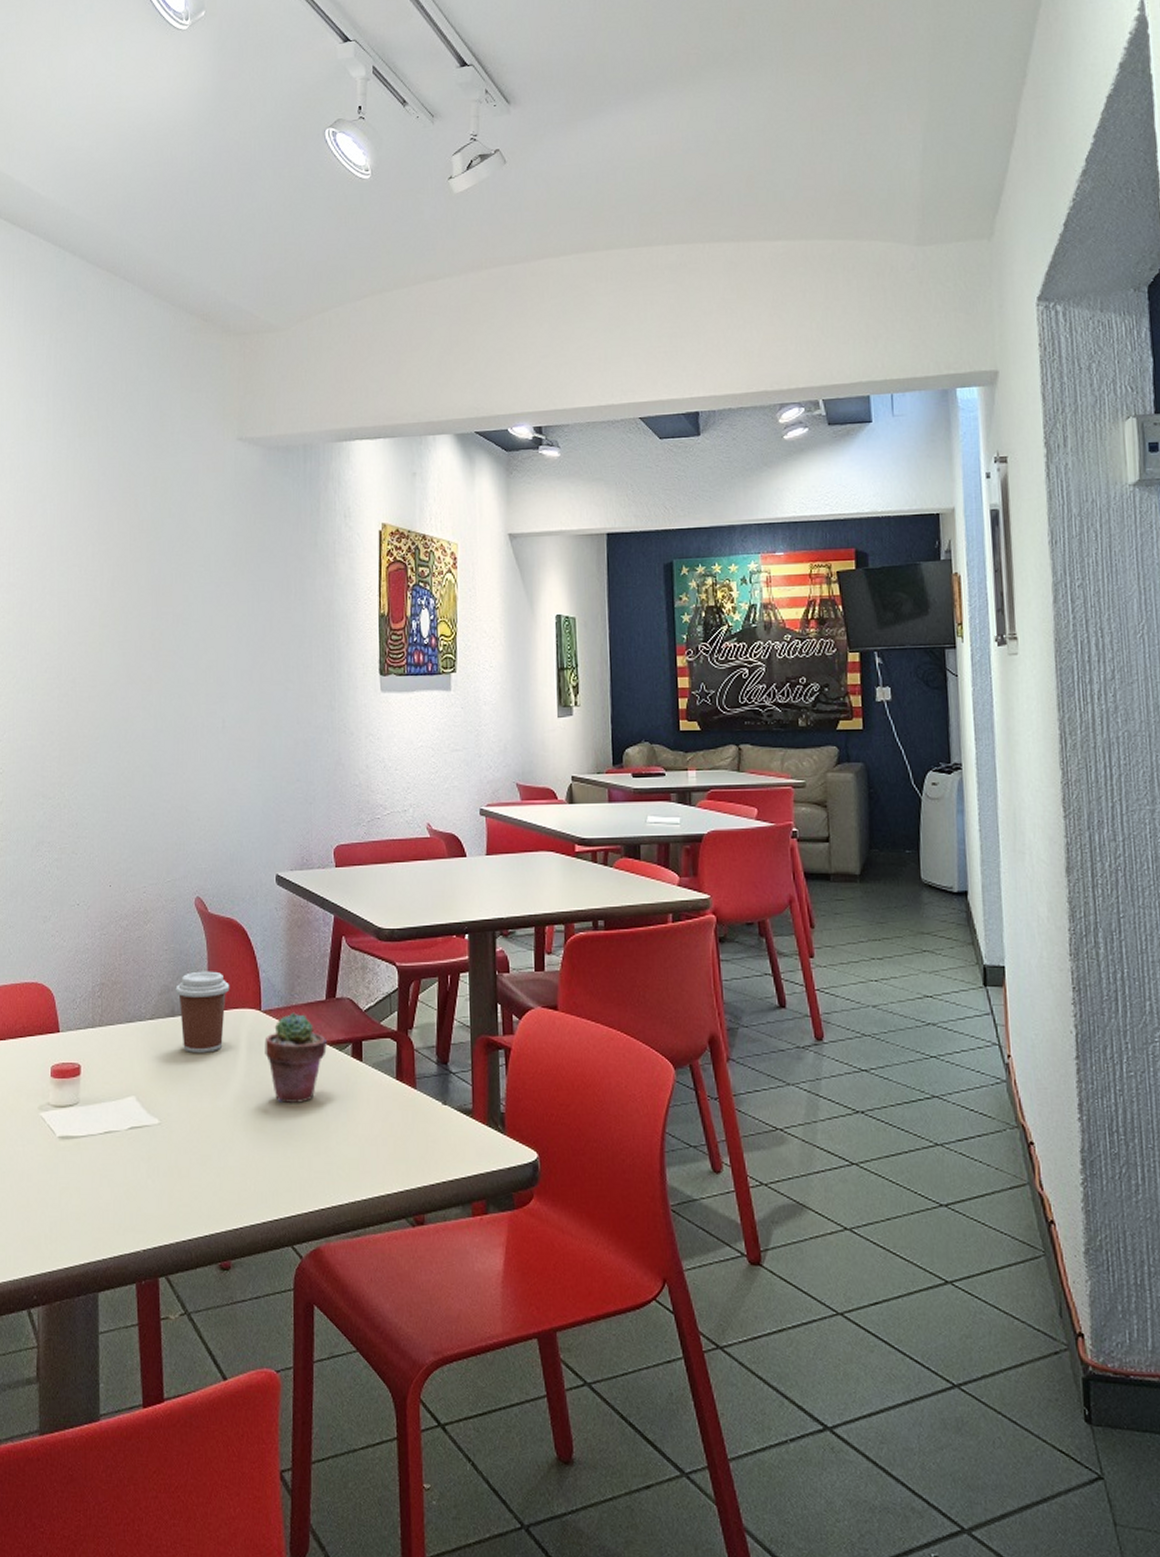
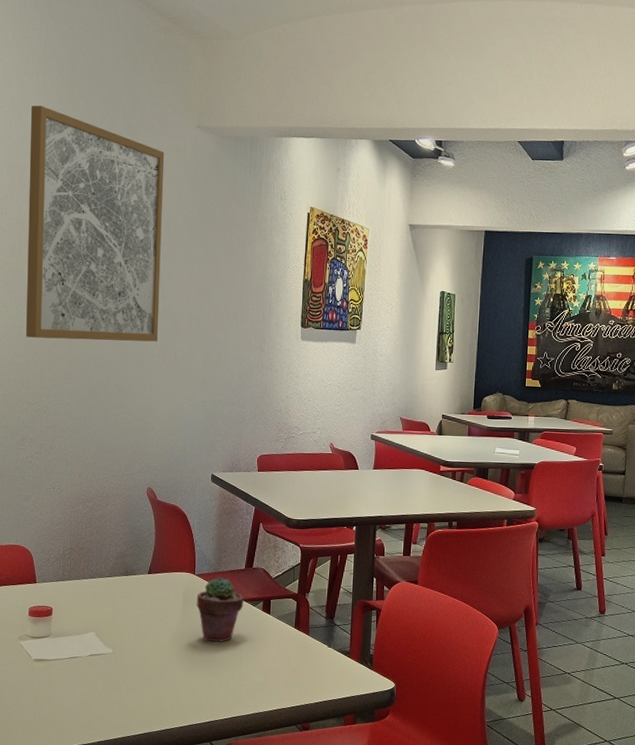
wall art: none [40,432,202,714] -> present [26,105,165,342]
coffee cup: present [175,971,230,1053] -> none [129,543,172,603]

